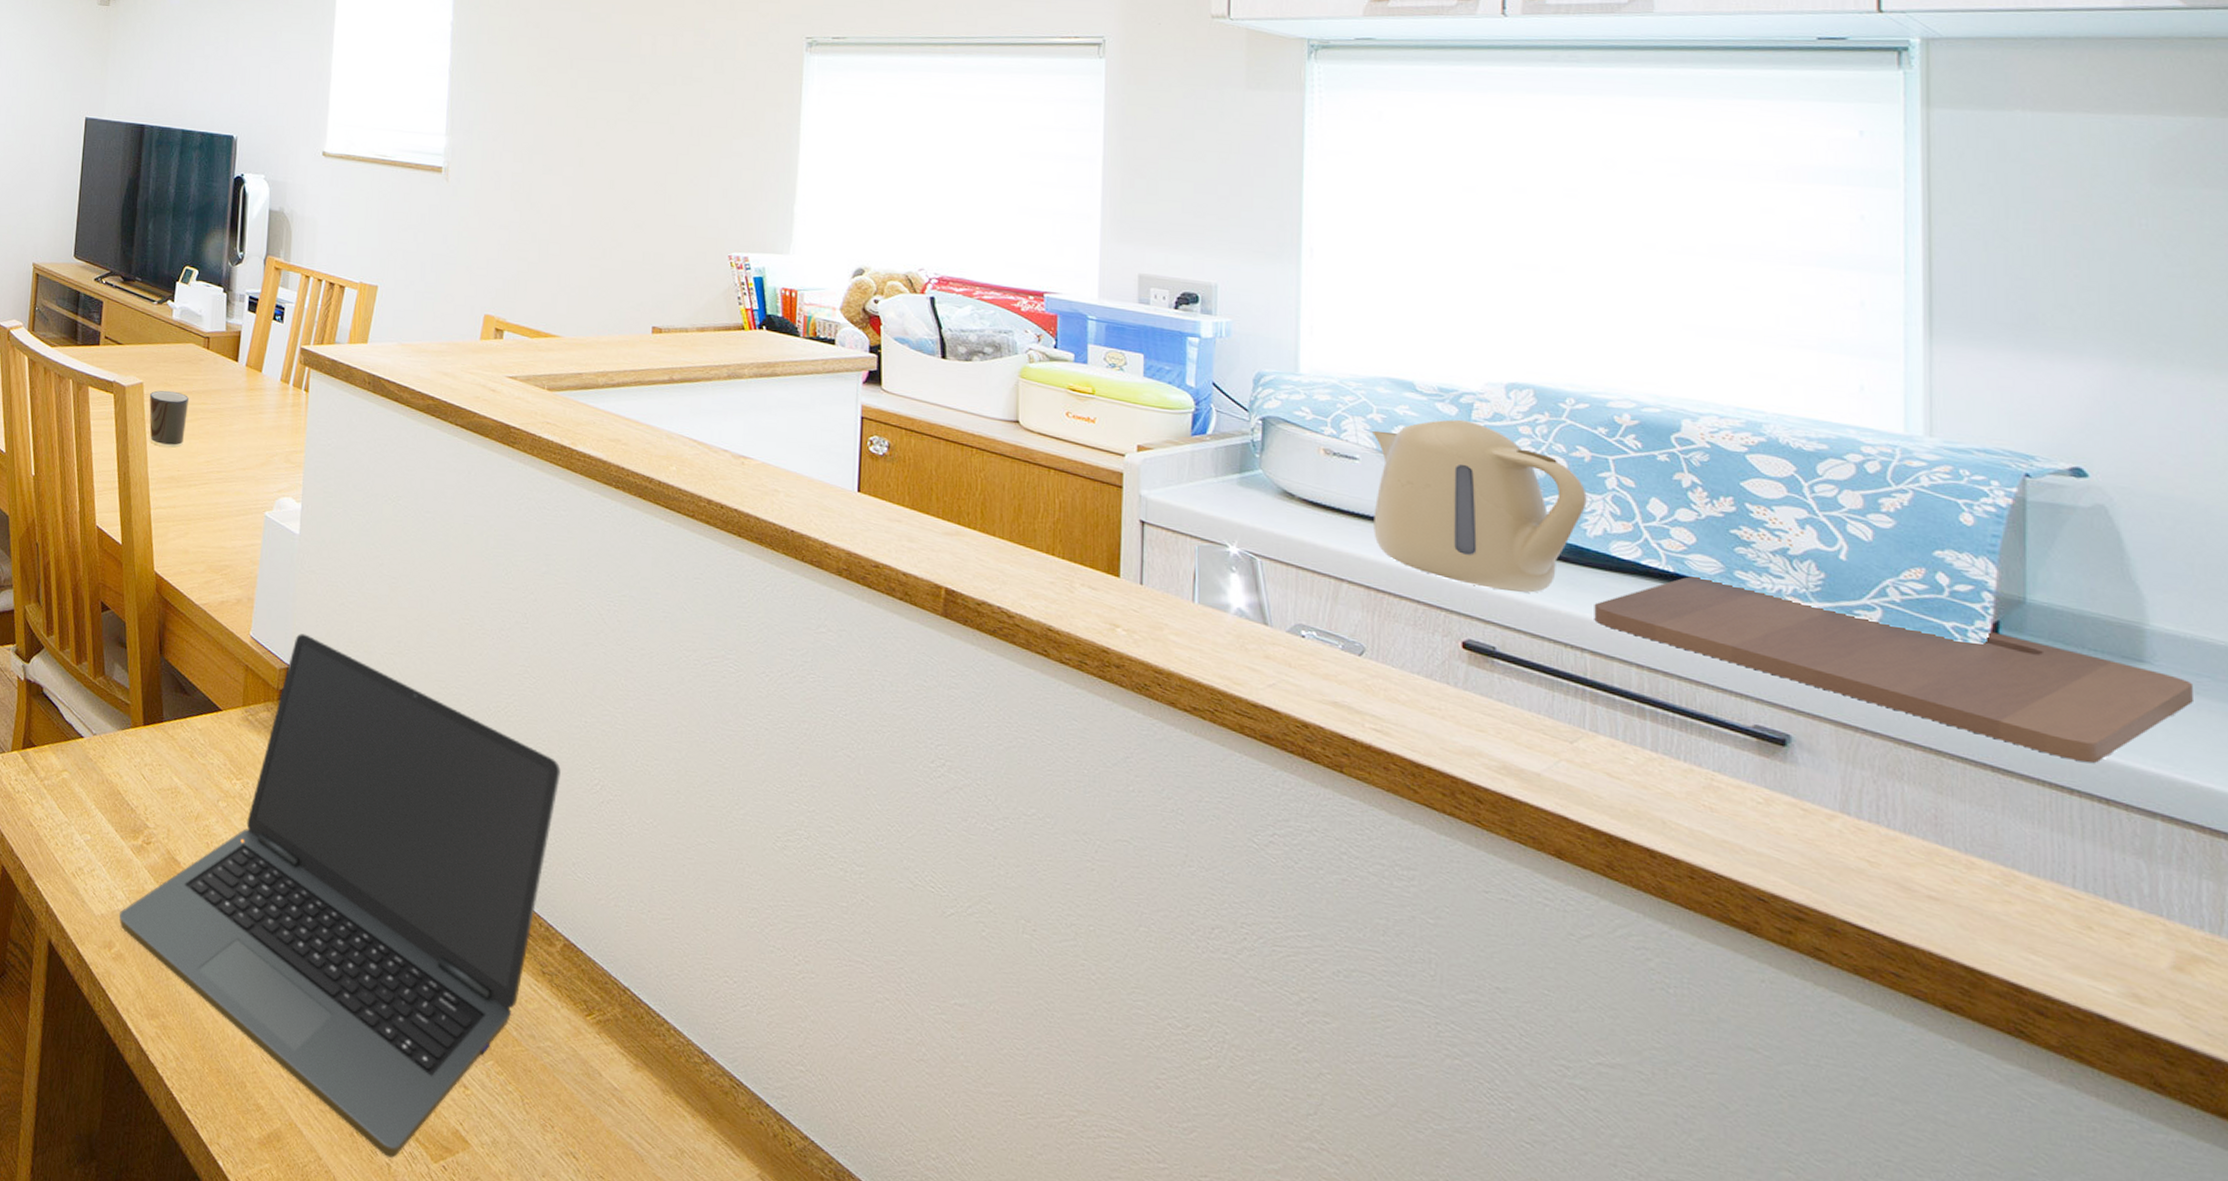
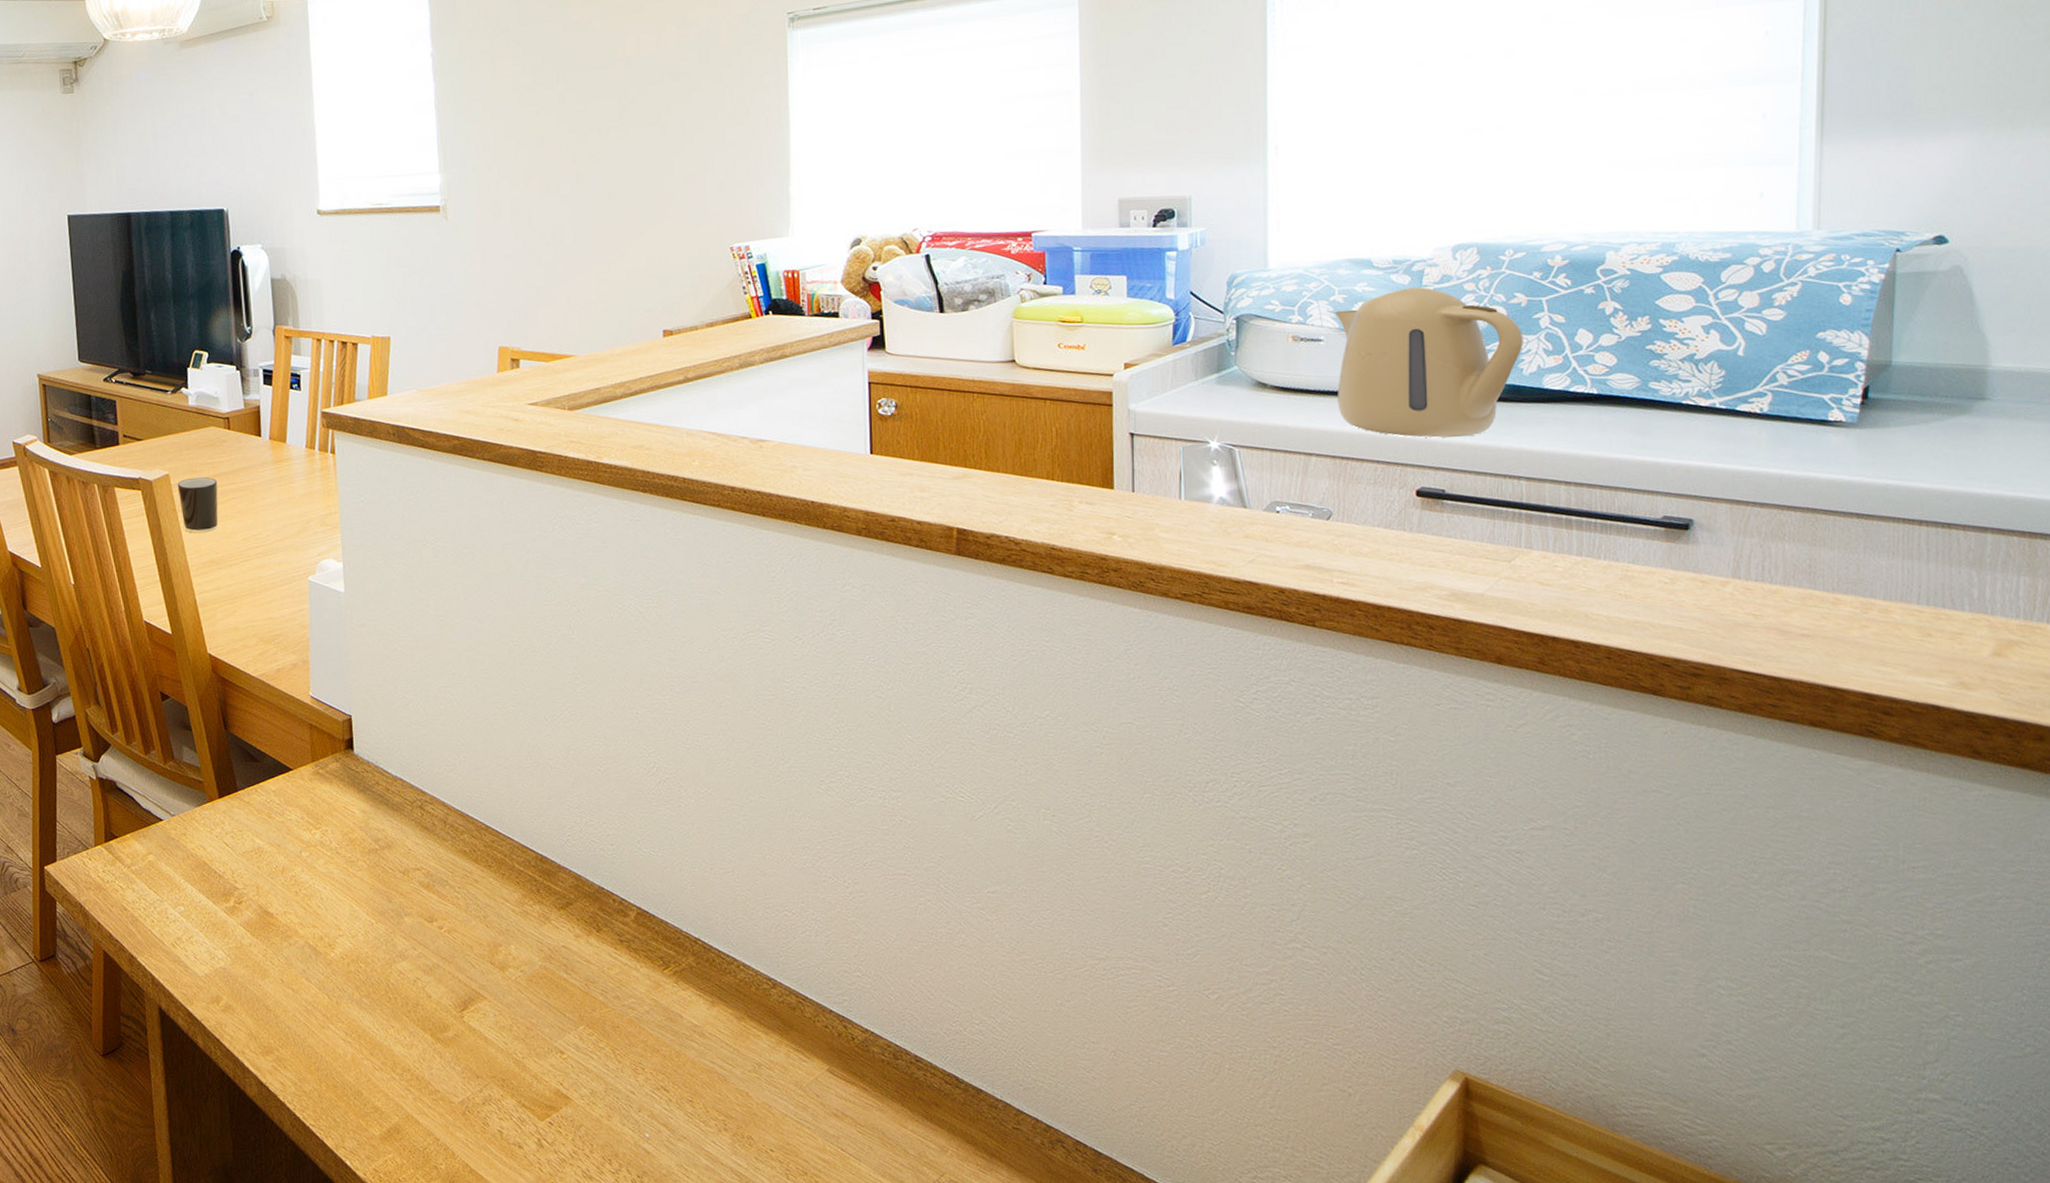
laptop: present [118,633,561,1158] -> none [222,684,619,1125]
cutting board: present [1594,574,2193,763] -> none [1529,392,2023,496]

